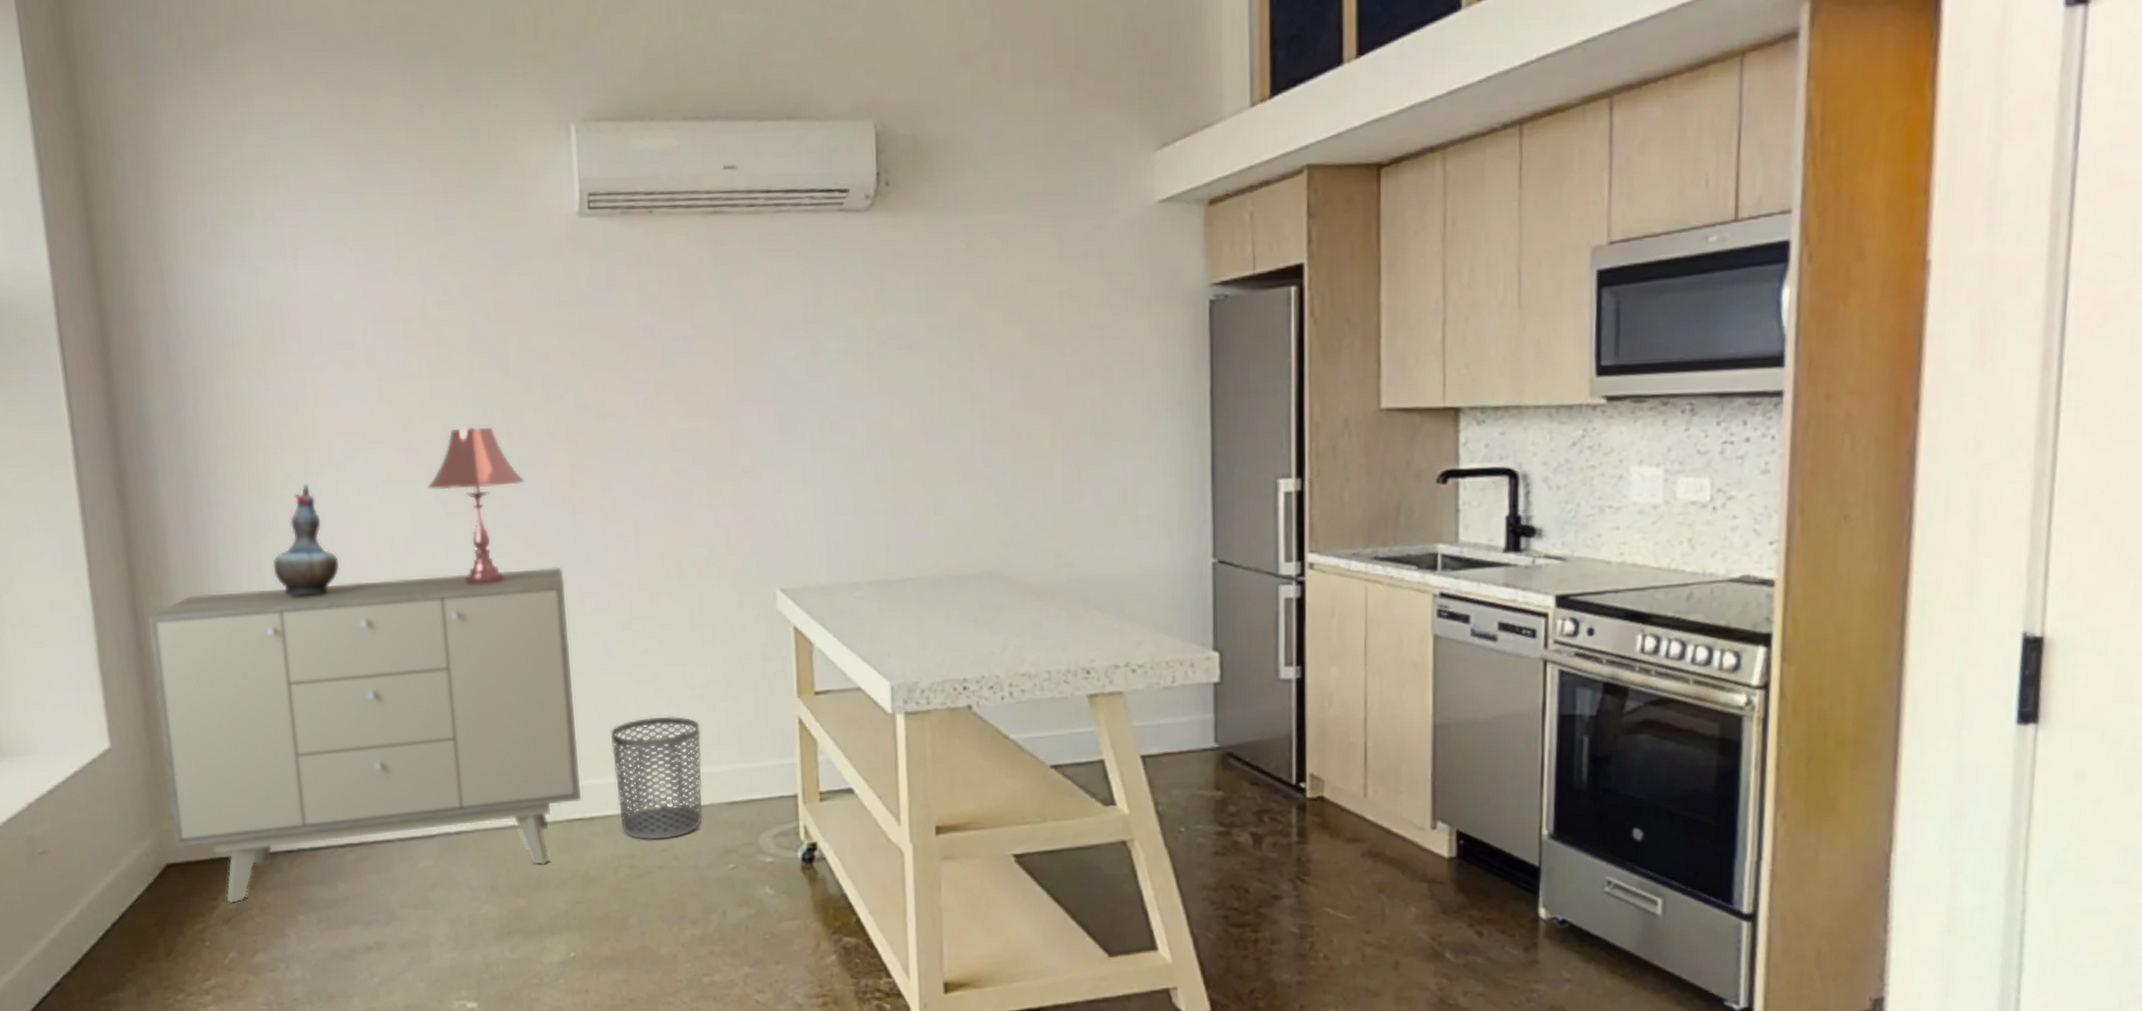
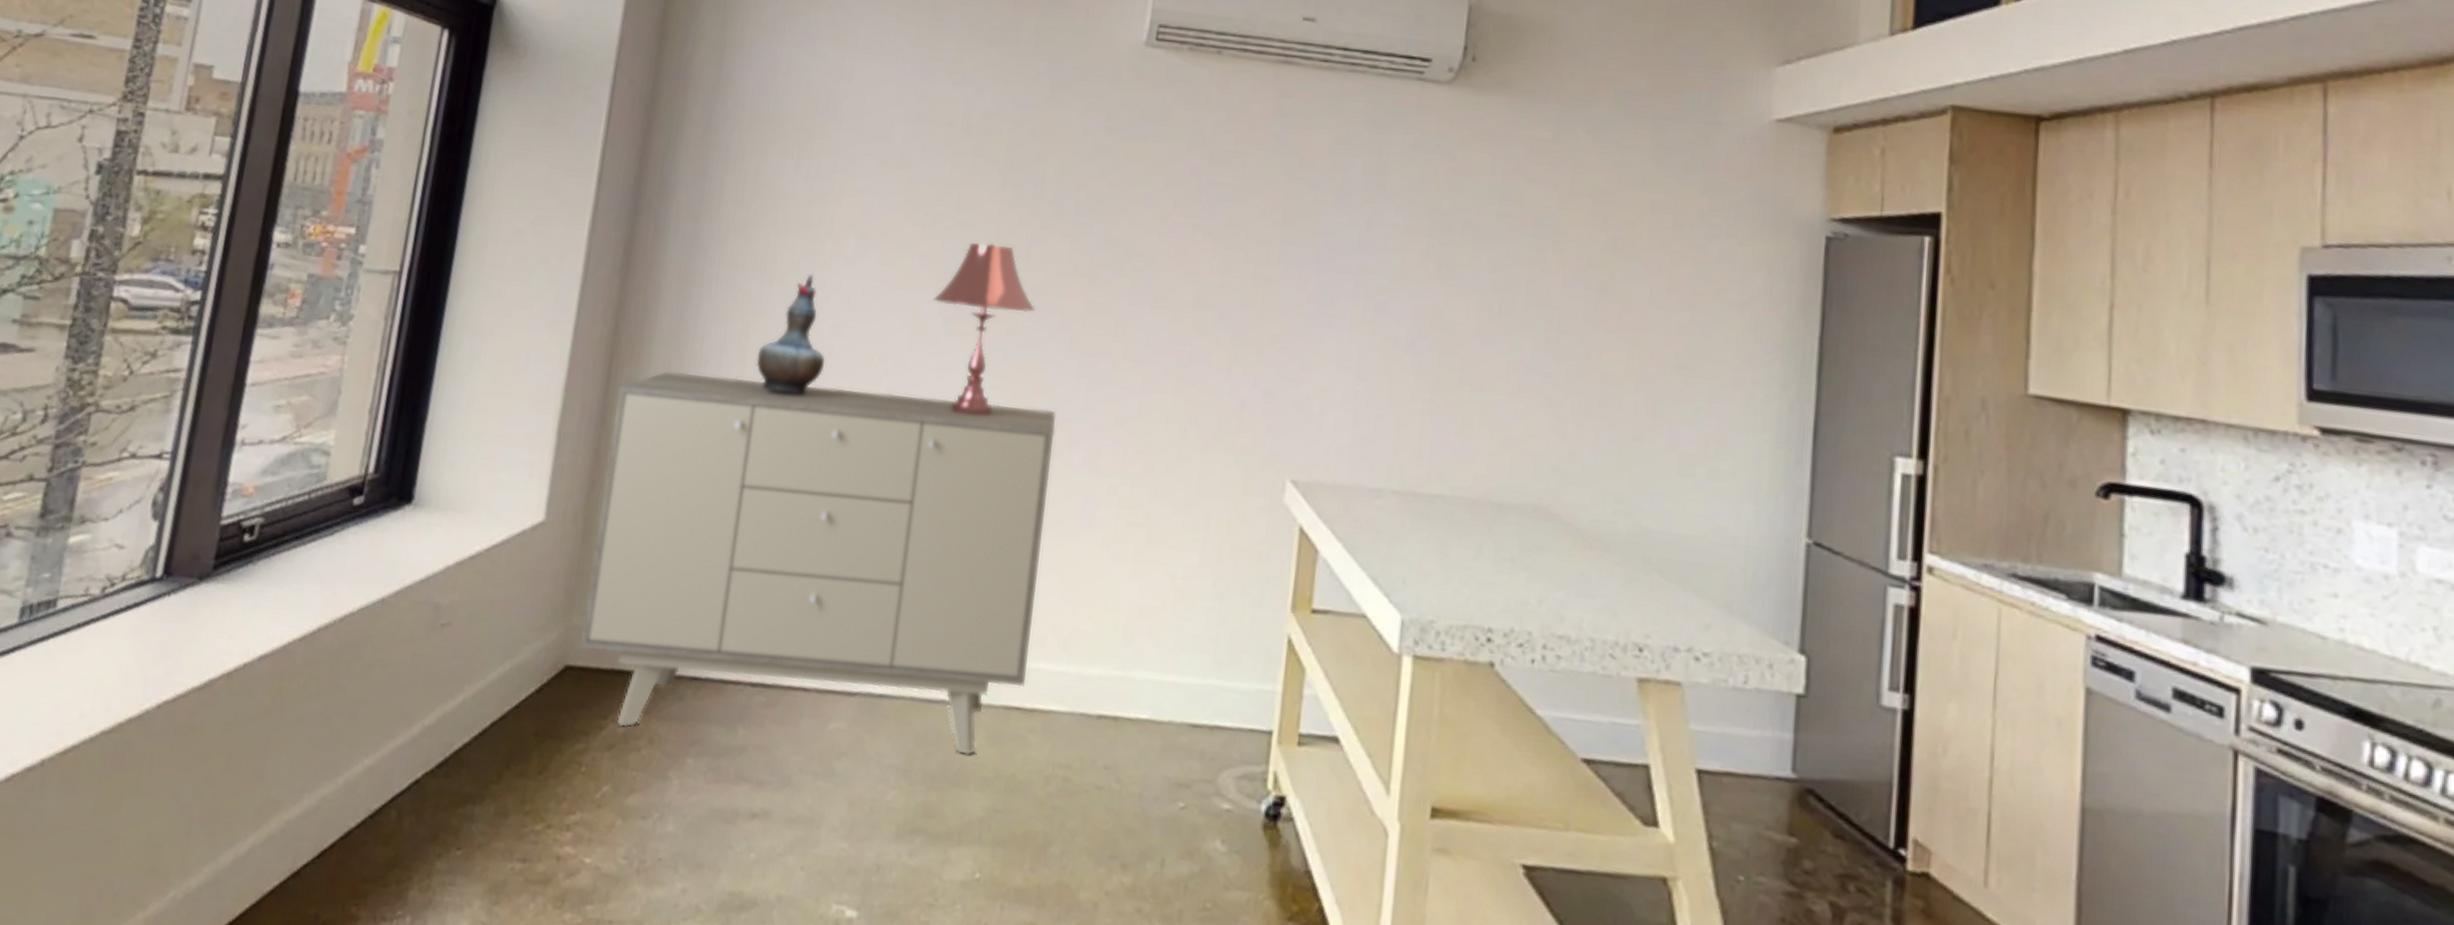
waste bin: present [610,716,703,840] -> none [1064,601,1174,755]

